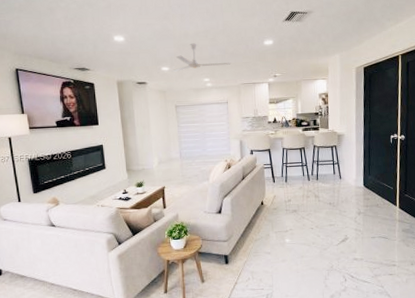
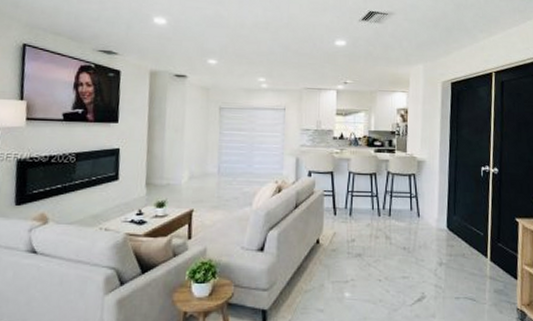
ceiling fan: present [172,43,231,72] -> none [220,35,294,66]

